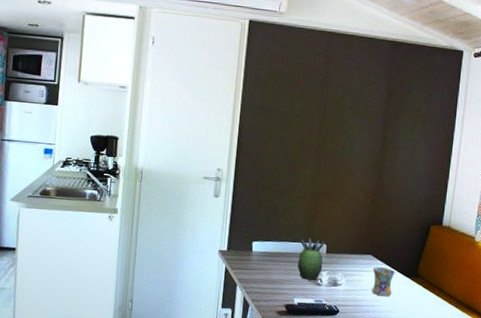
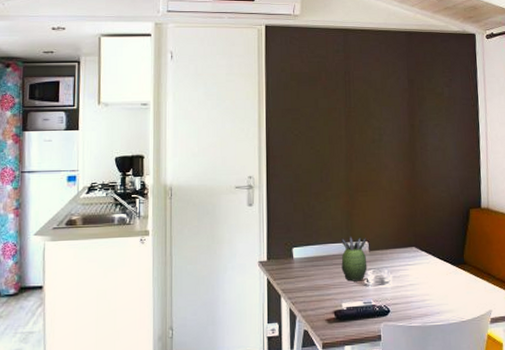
mug: present [371,267,395,297] -> none [419,258,441,289]

